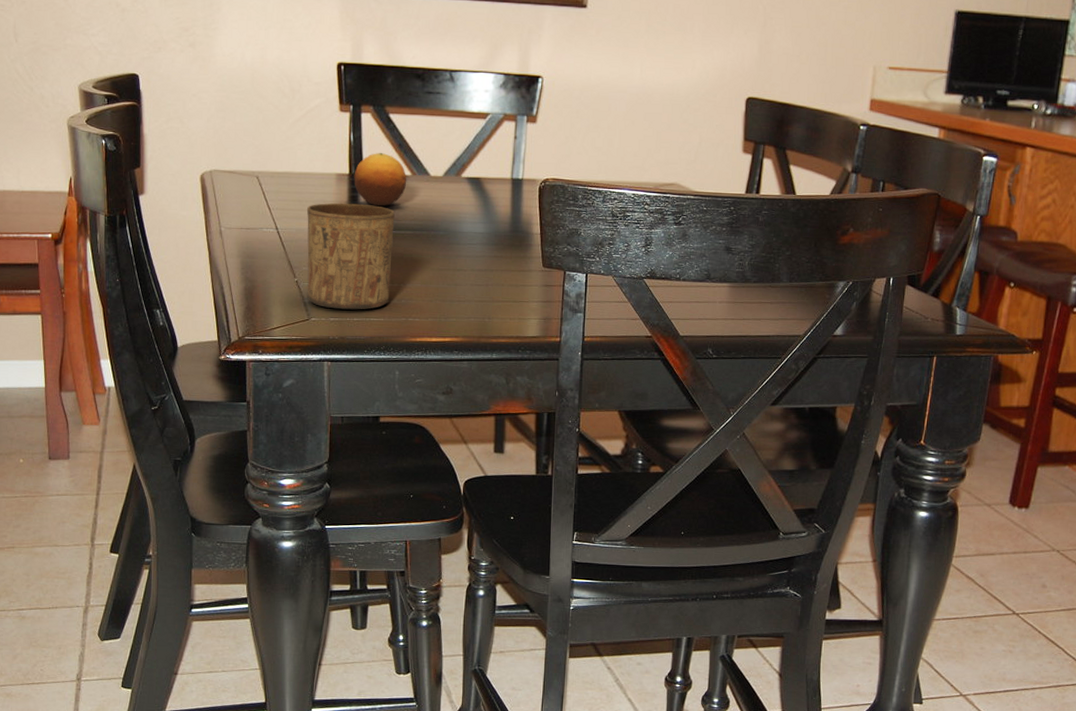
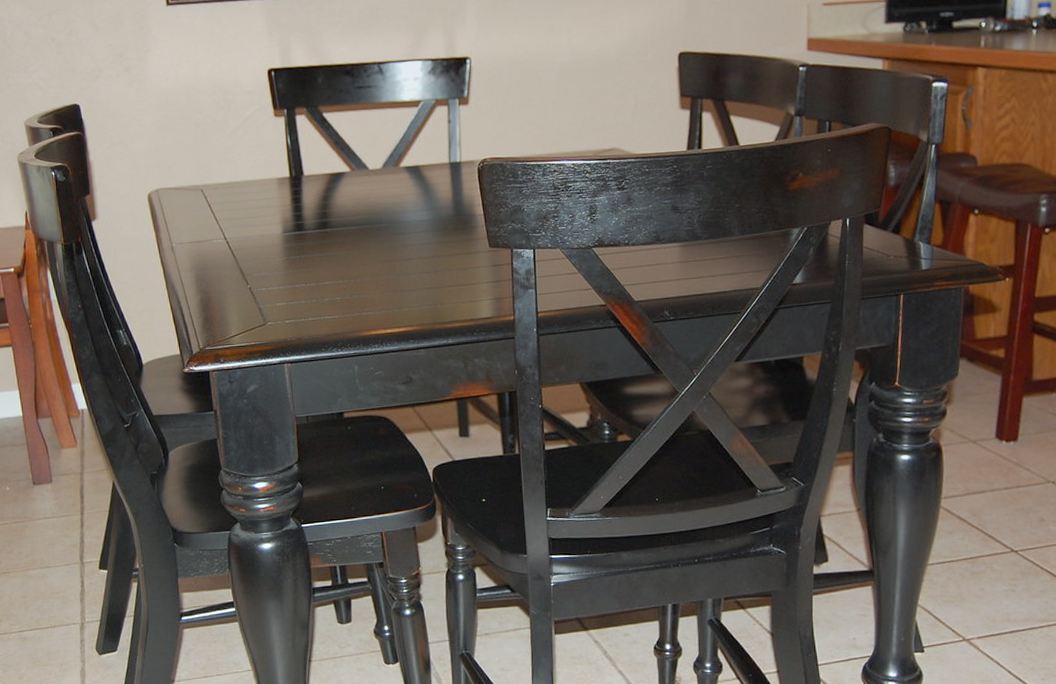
cup: present [307,202,395,310] -> none [253,205,341,311]
fruit: present [354,153,407,207] -> none [294,152,347,206]

